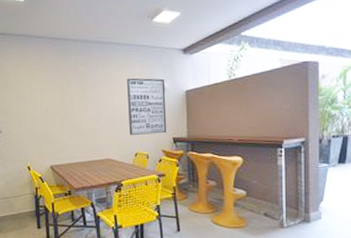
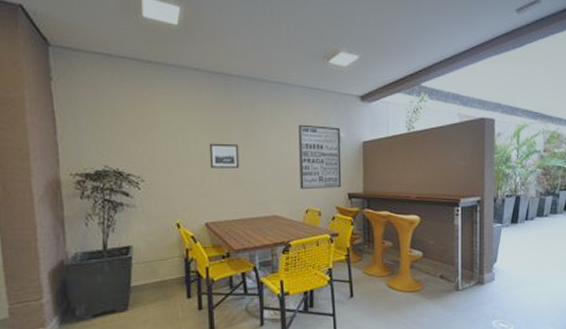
wall art: none [51,98,77,120] -> present [209,143,240,169]

